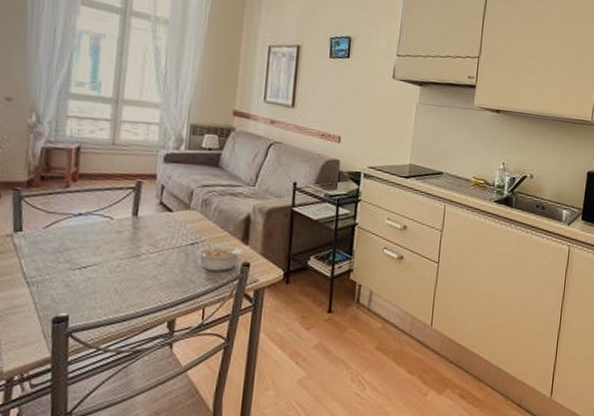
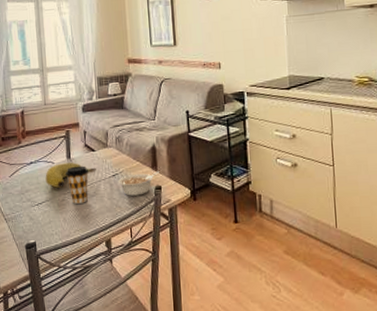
banana: none [97,220,170,250] -> present [45,162,96,188]
coffee cup: none [127,226,160,273] -> present [66,166,89,204]

